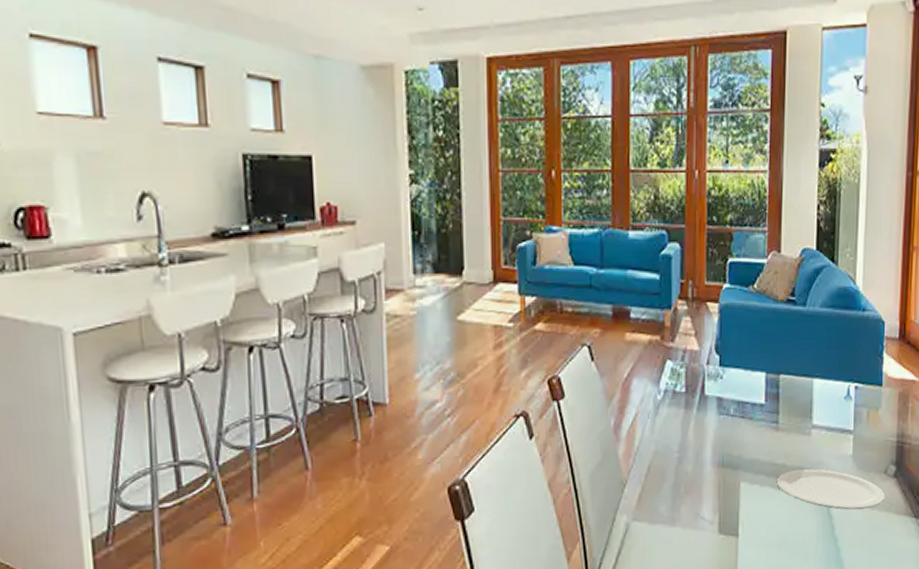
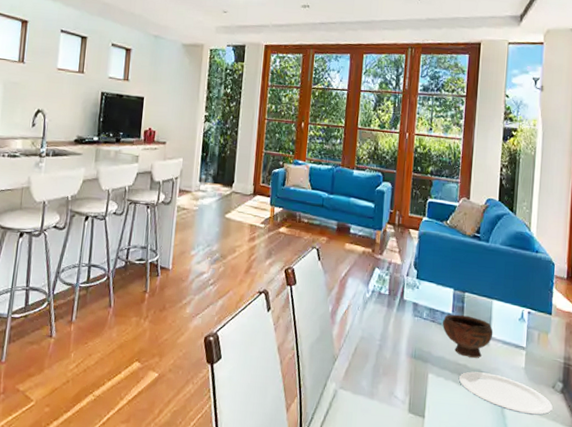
bowl: none [753,403,815,454] -> present [442,314,494,358]

